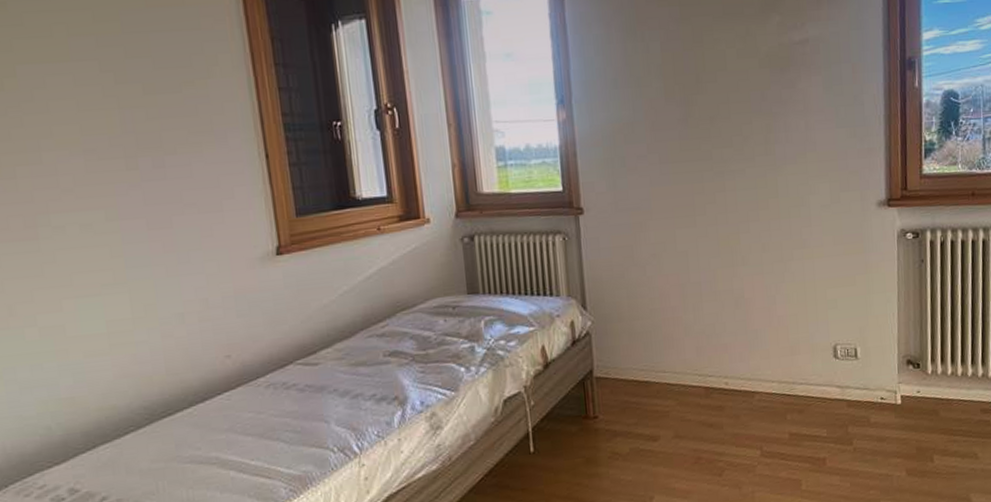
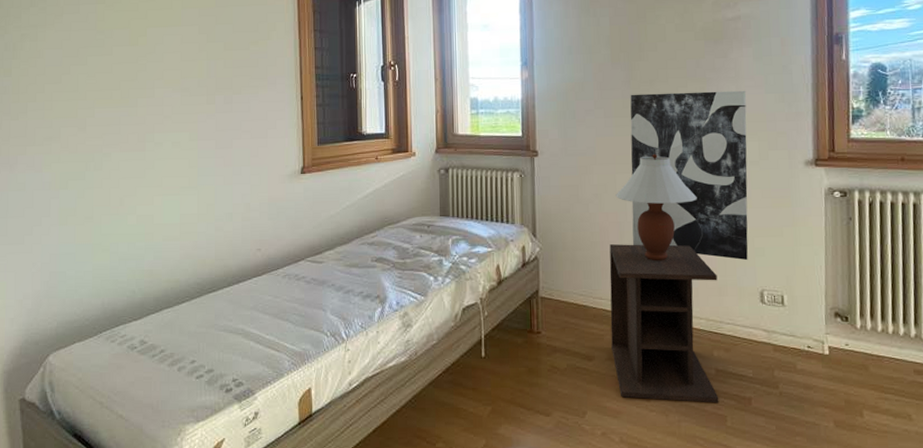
nightstand: none [671,303,794,476] -> present [609,244,719,403]
table lamp: none [676,203,766,325] -> present [616,154,697,261]
wall art: none [688,125,821,315] -> present [630,90,748,261]

